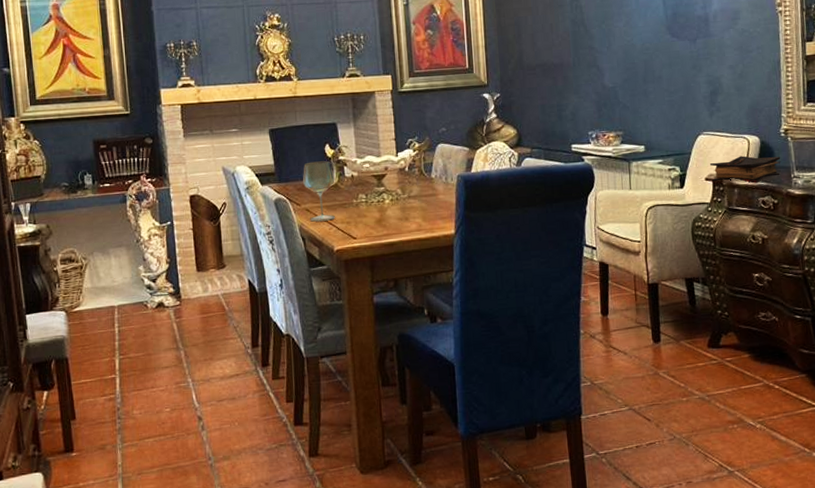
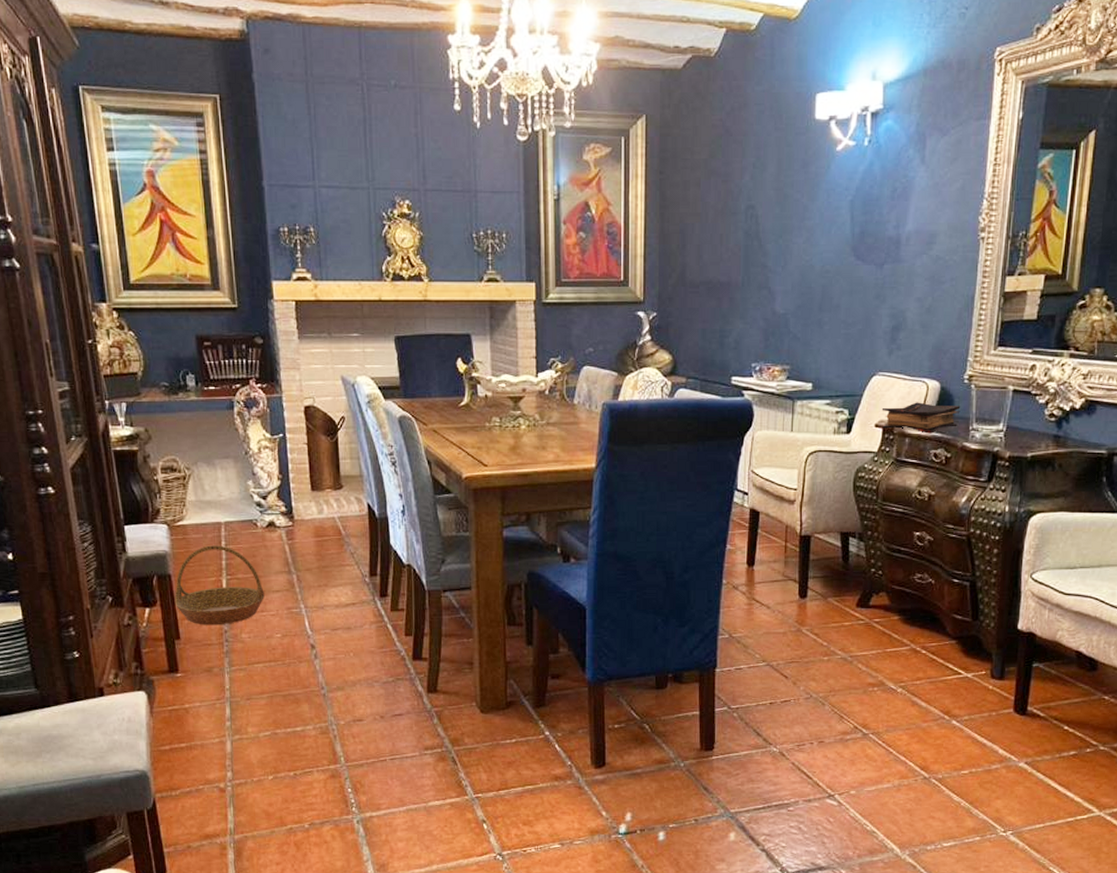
basket: none [70,327,155,405] -> present [174,545,265,625]
wine glass: present [302,161,336,222] -> none [430,377,467,444]

